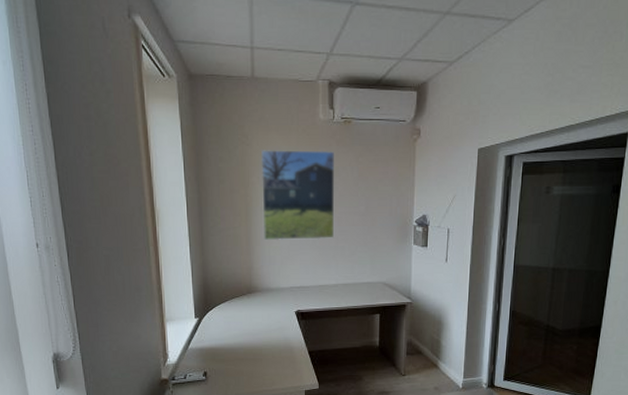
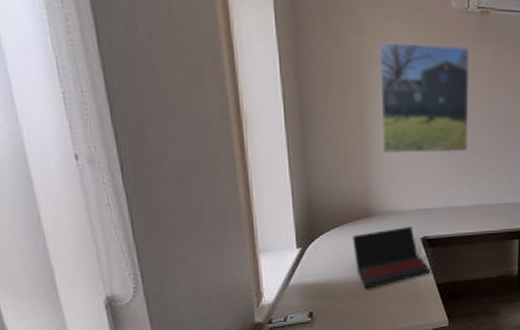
laptop: none [239,302,302,354] -> present [352,227,429,289]

